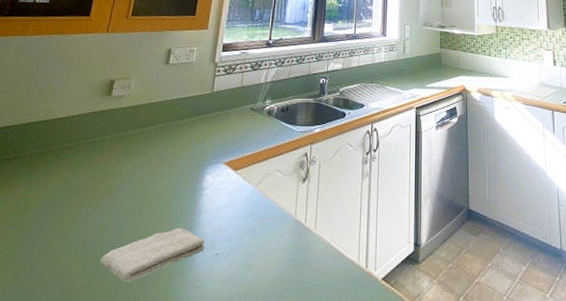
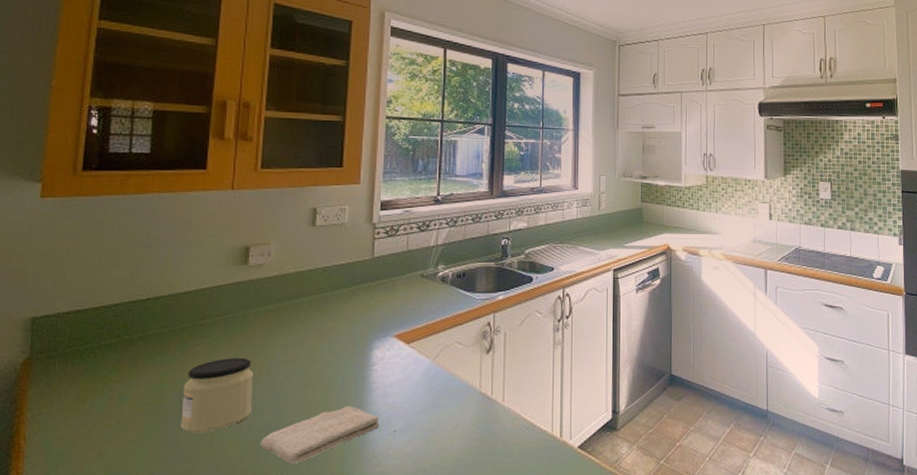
jar: none [36,178,103,248] -> present [181,357,253,433]

